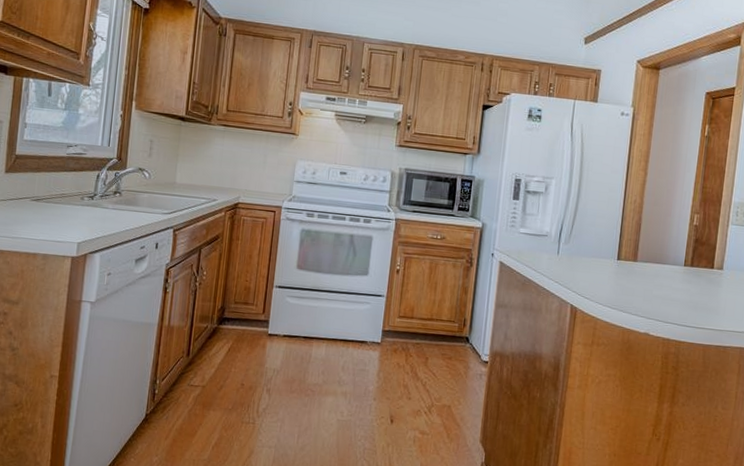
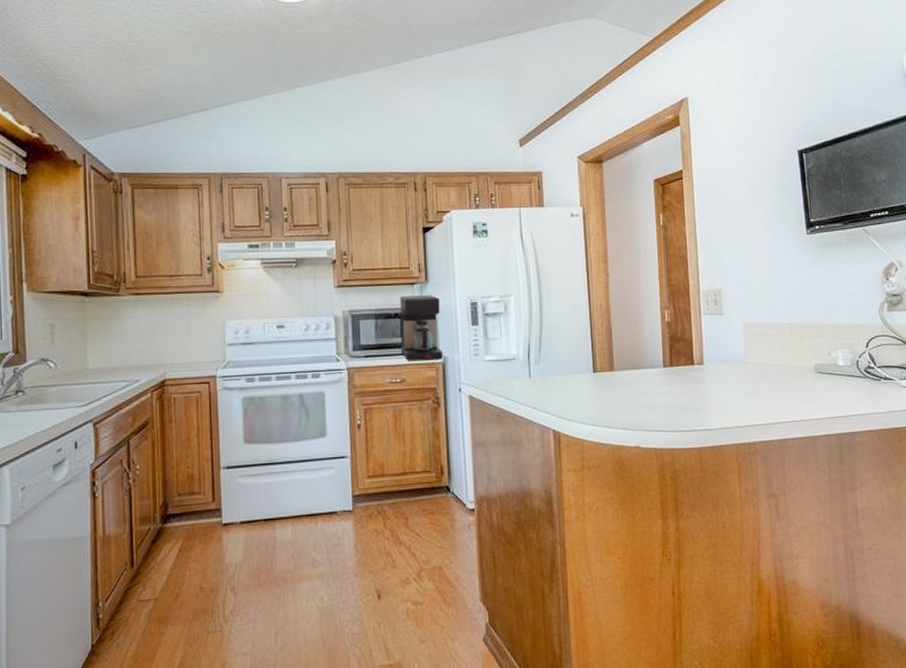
coffee maker: none [445,163,487,225] -> present [400,295,444,362]

